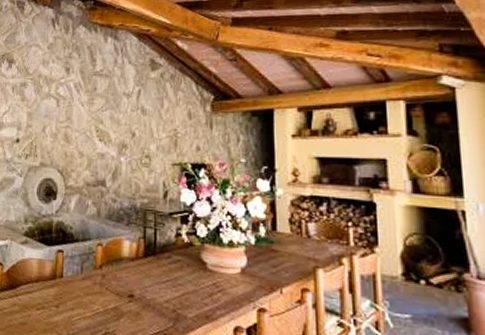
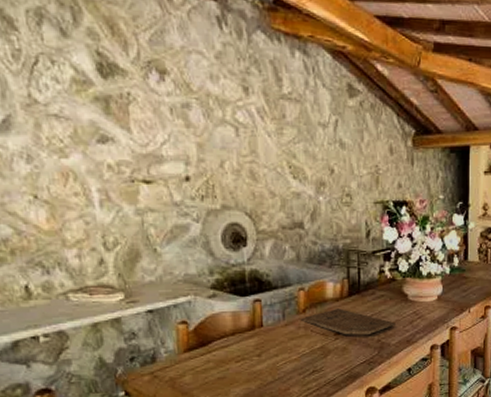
cutting board: none [96,268,193,302] -> present [300,308,395,335]

